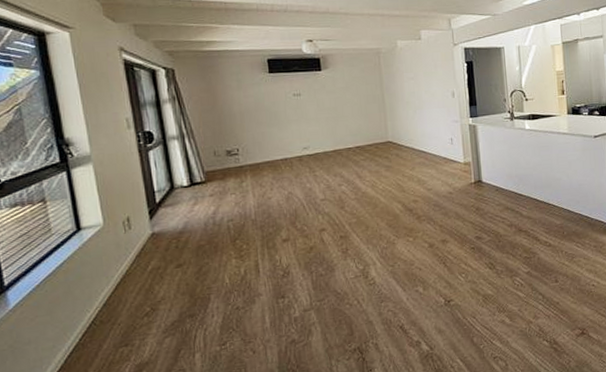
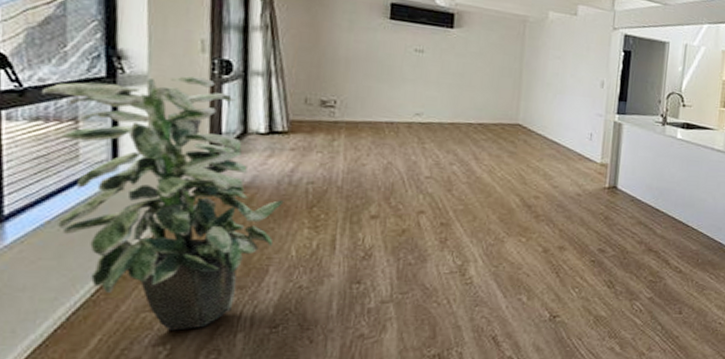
indoor plant: none [16,149,213,360] -> present [42,76,284,331]

